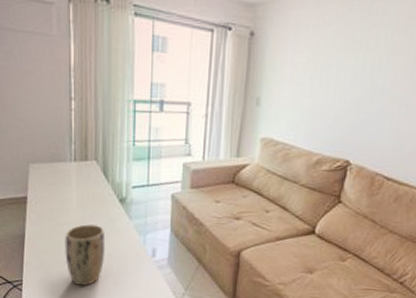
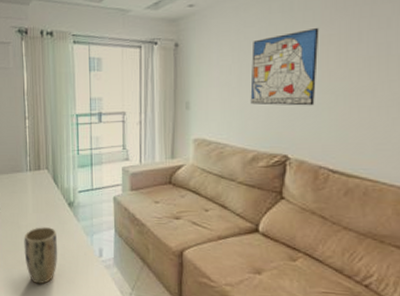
wall art: none [320,34,393,114] -> present [250,27,319,106]

